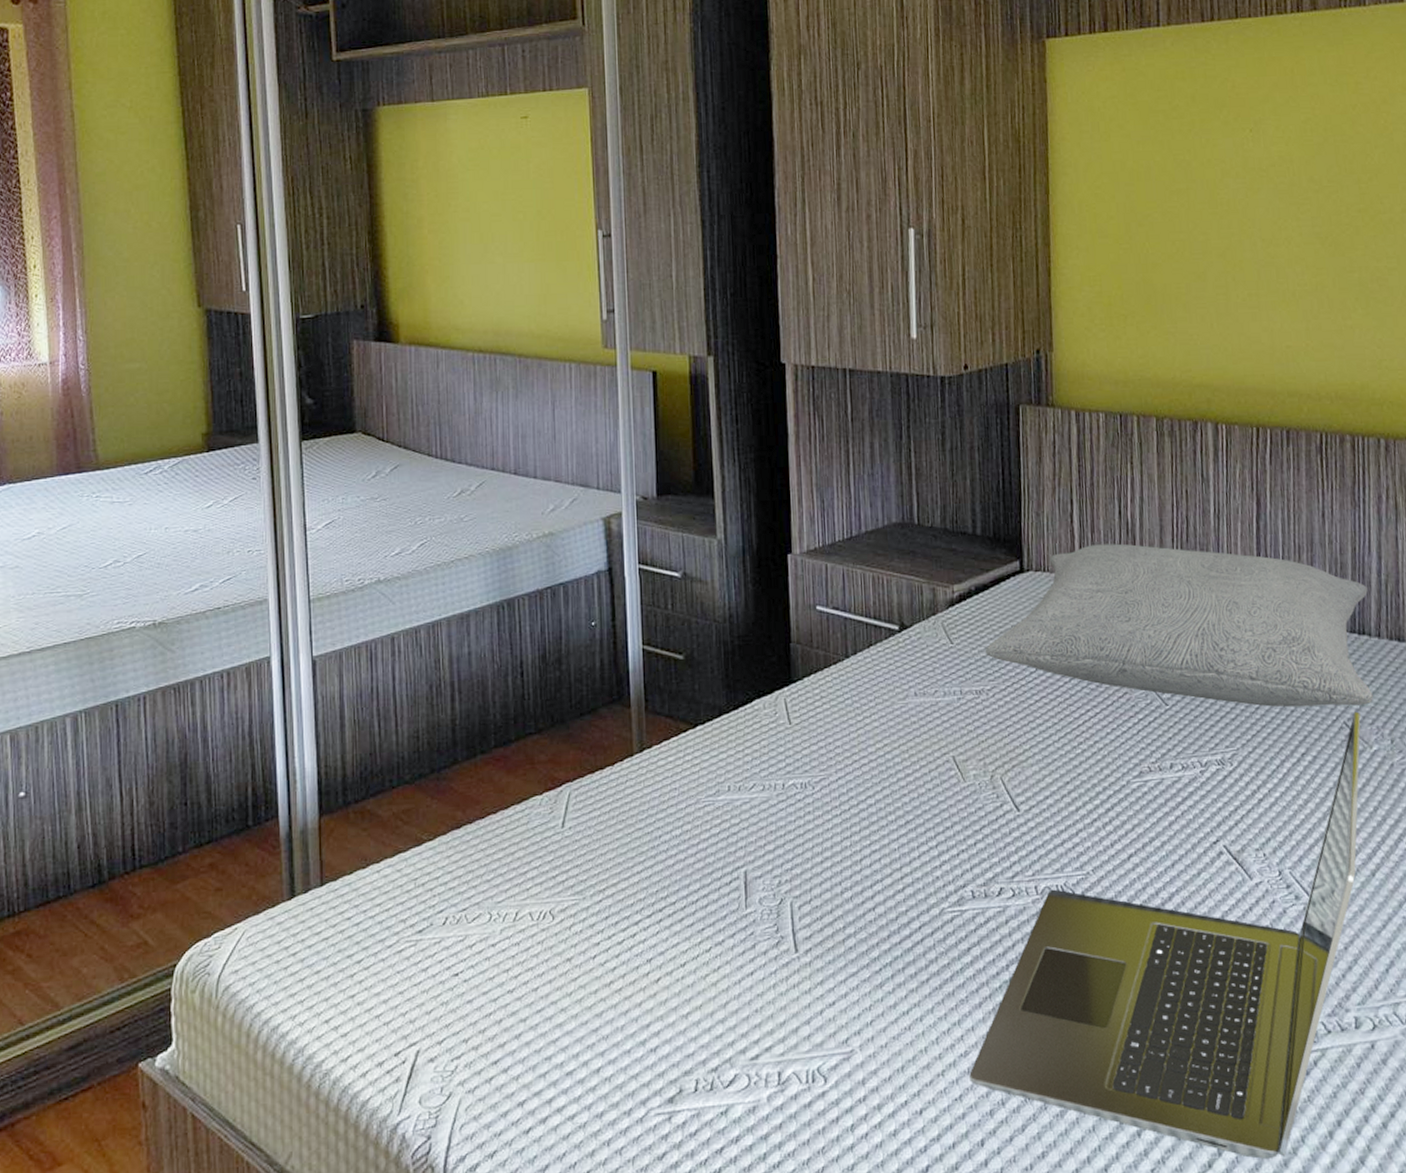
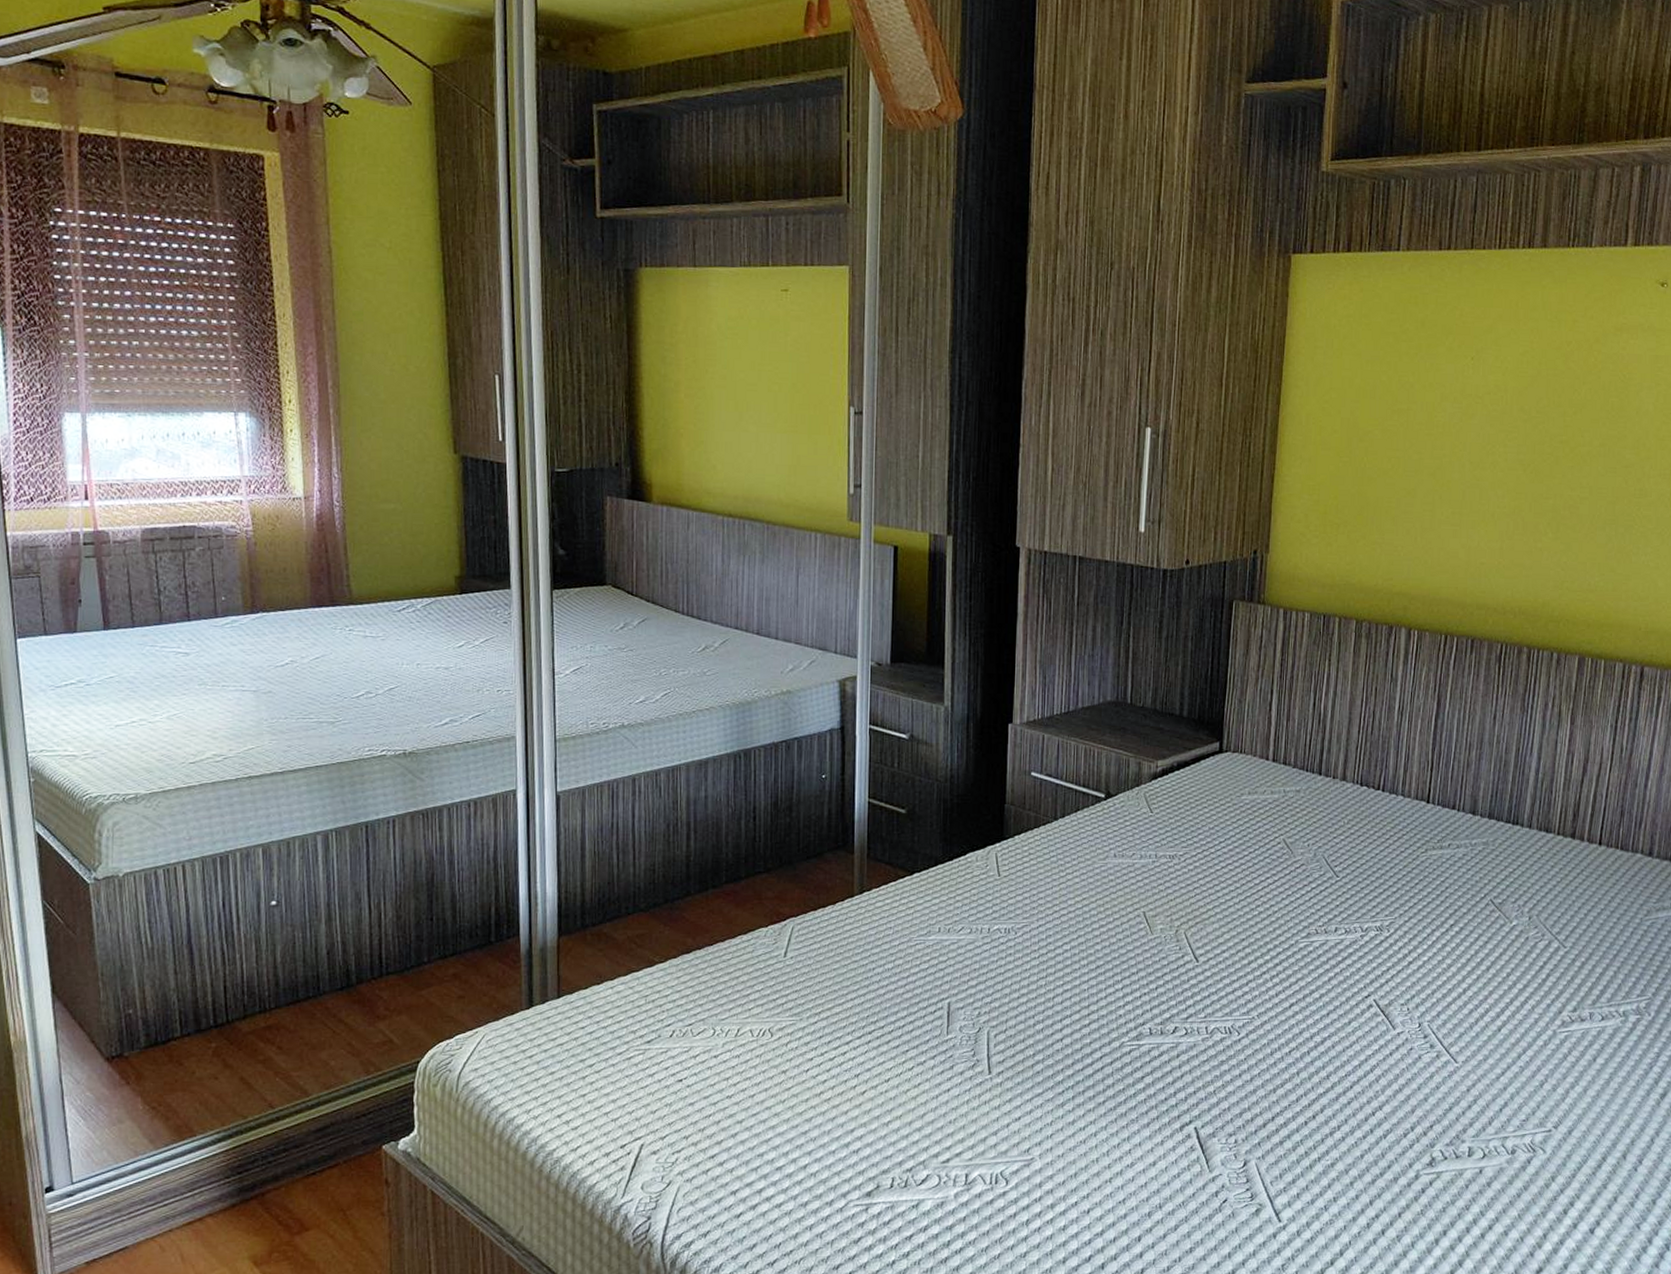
laptop: present [969,711,1361,1159] -> none [1133,891,1505,1259]
pillow: present [985,543,1373,708] -> none [1181,731,1525,886]

